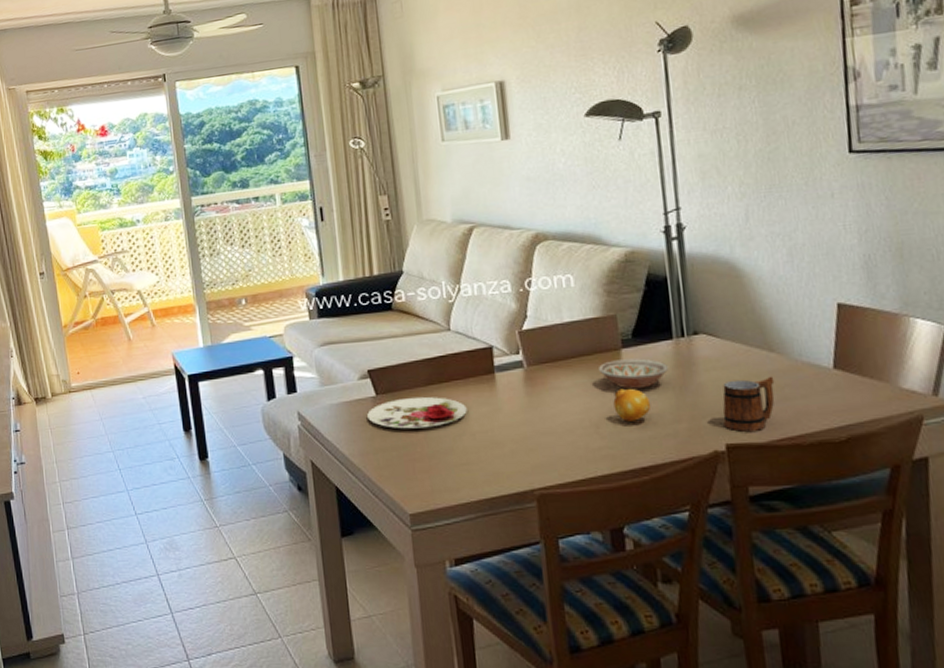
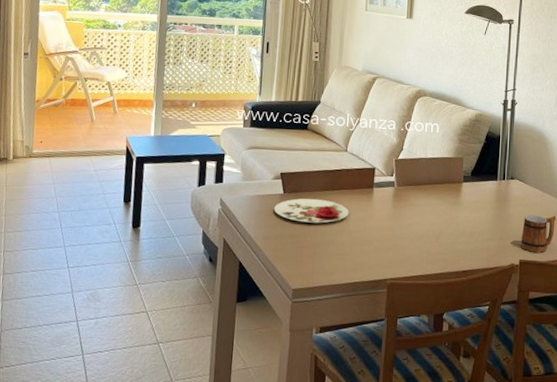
bowl: present [597,358,669,390] -> none [445,190,492,213]
fruit: present [613,388,651,422] -> none [451,211,476,236]

